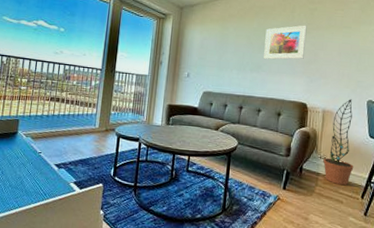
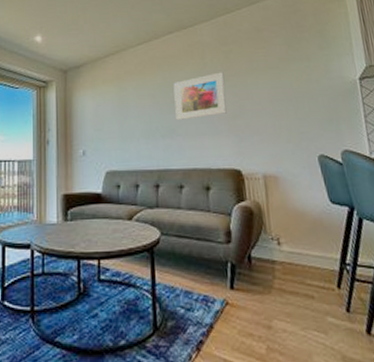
decorative plant: present [323,99,354,186] -> none [276,156,319,274]

